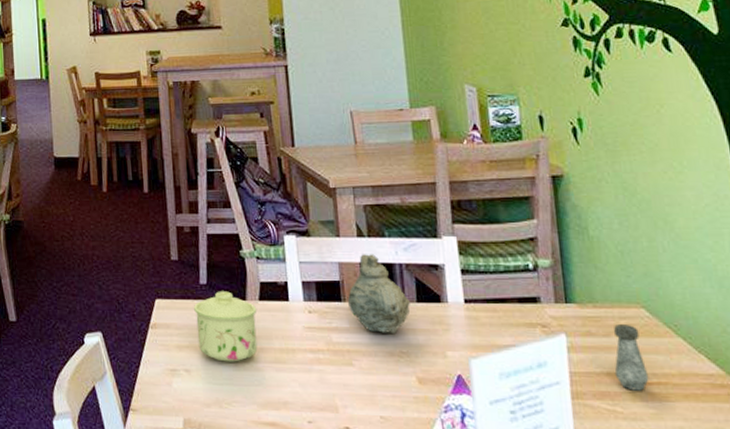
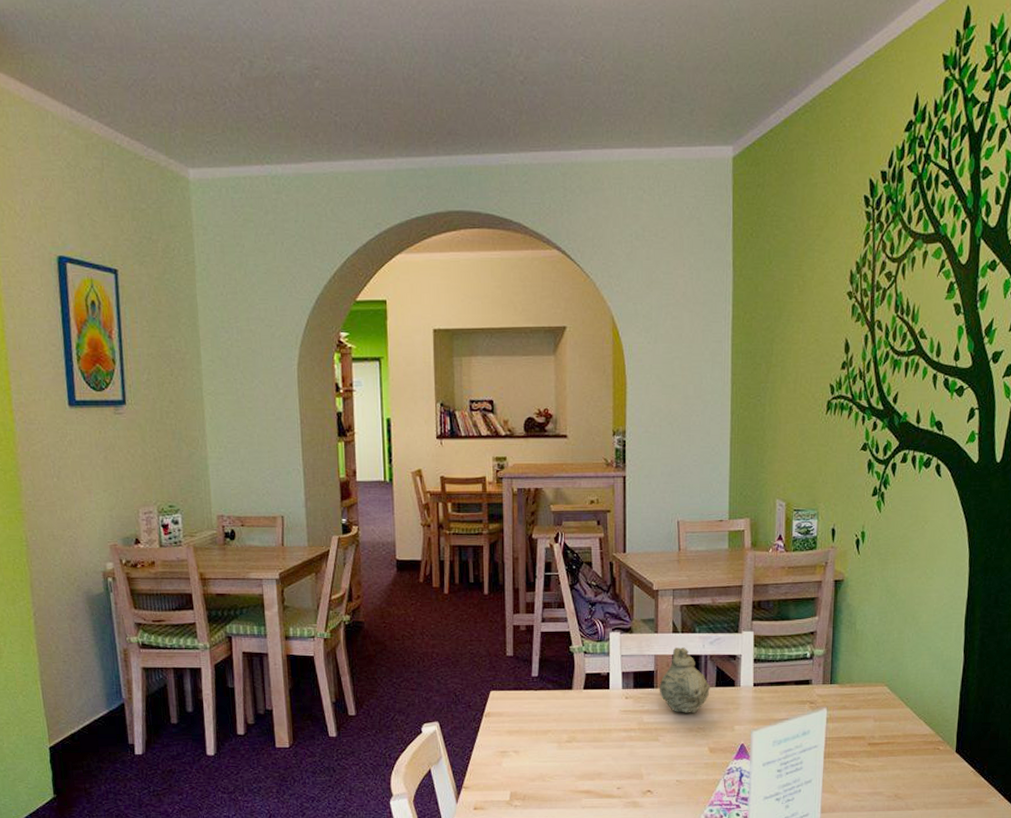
sugar bowl: present [194,291,258,362] -> none [525,682,581,743]
salt shaker: present [613,324,649,391] -> none [858,699,882,749]

